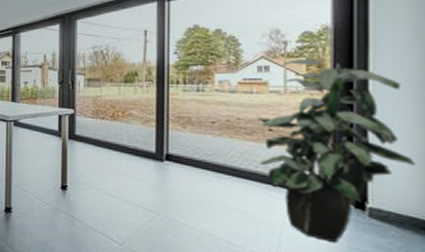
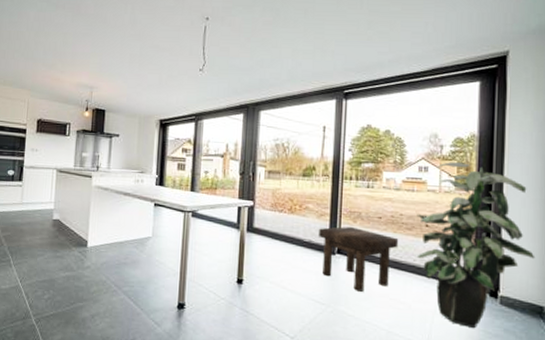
stool: none [145,132,237,200] -> present [319,226,399,292]

